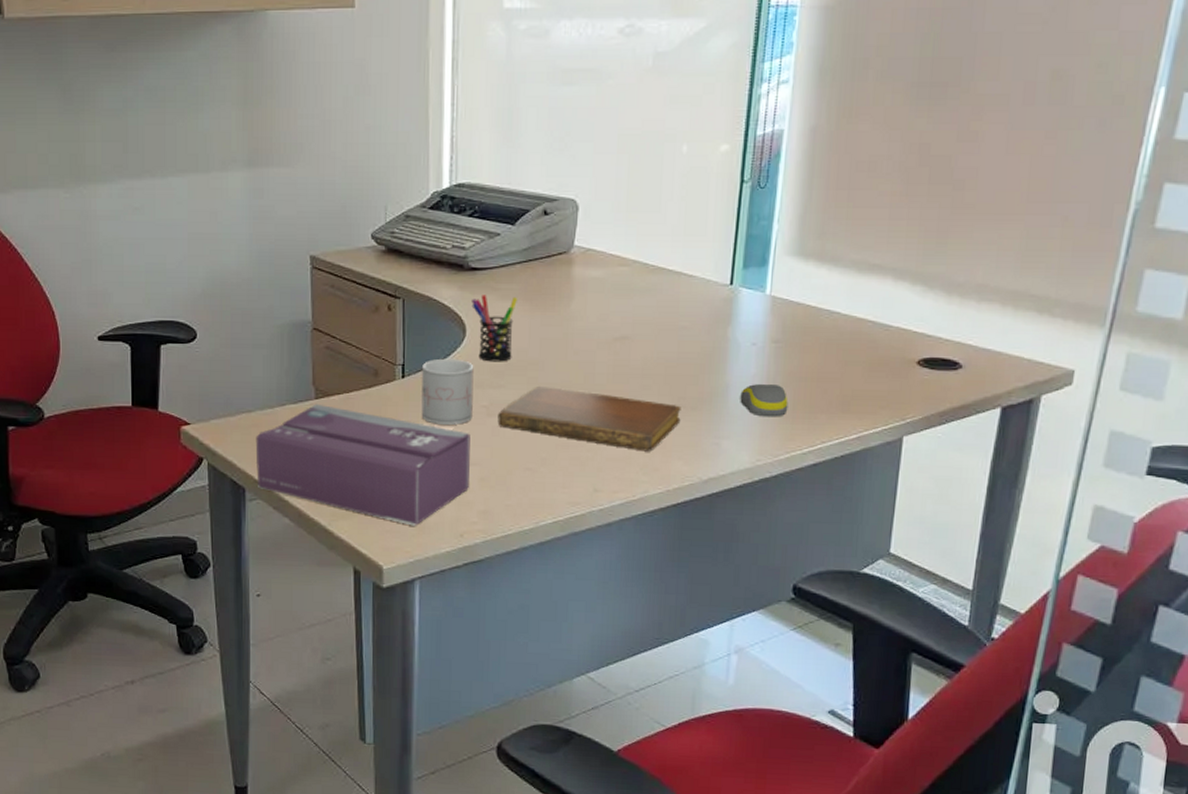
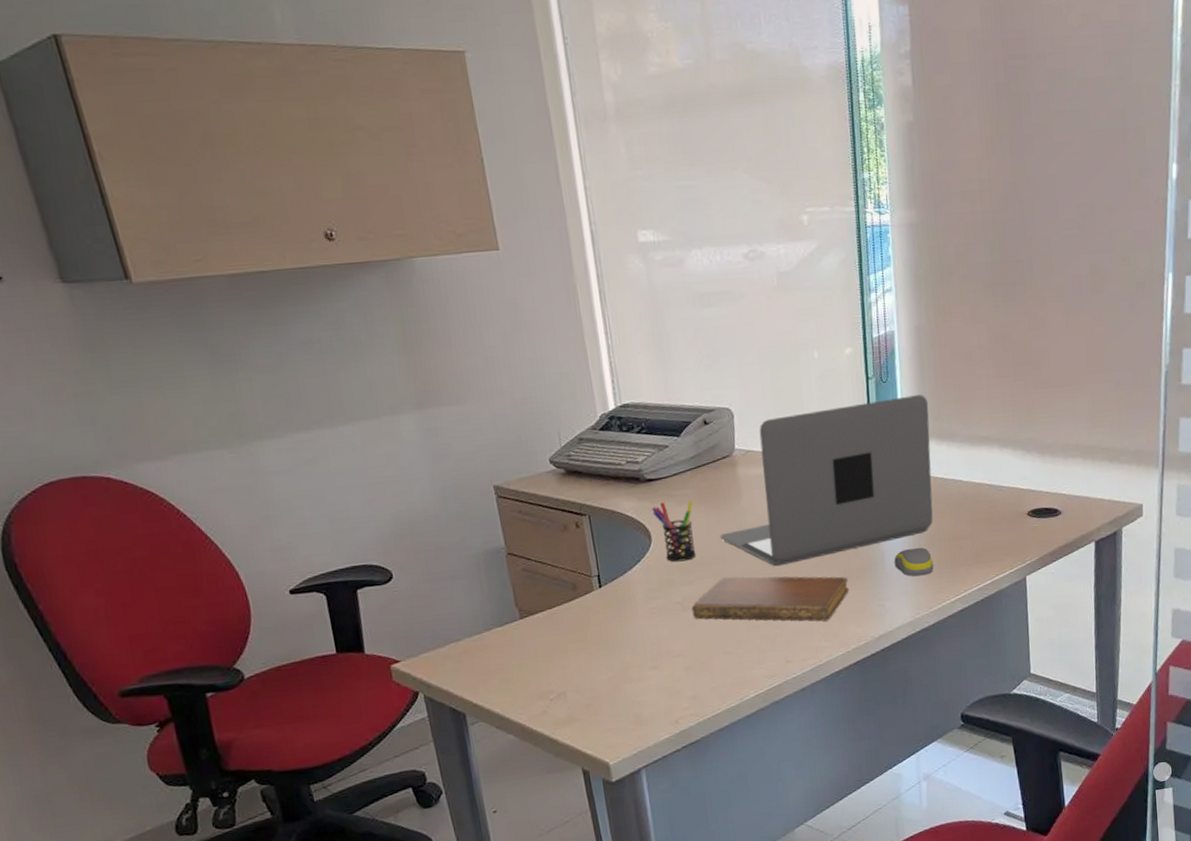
tissue box: present [255,403,470,526] -> none [468,623,677,721]
mug: present [421,358,474,425] -> none [616,563,670,626]
laptop: none [541,207,813,382] -> present [719,394,933,567]

